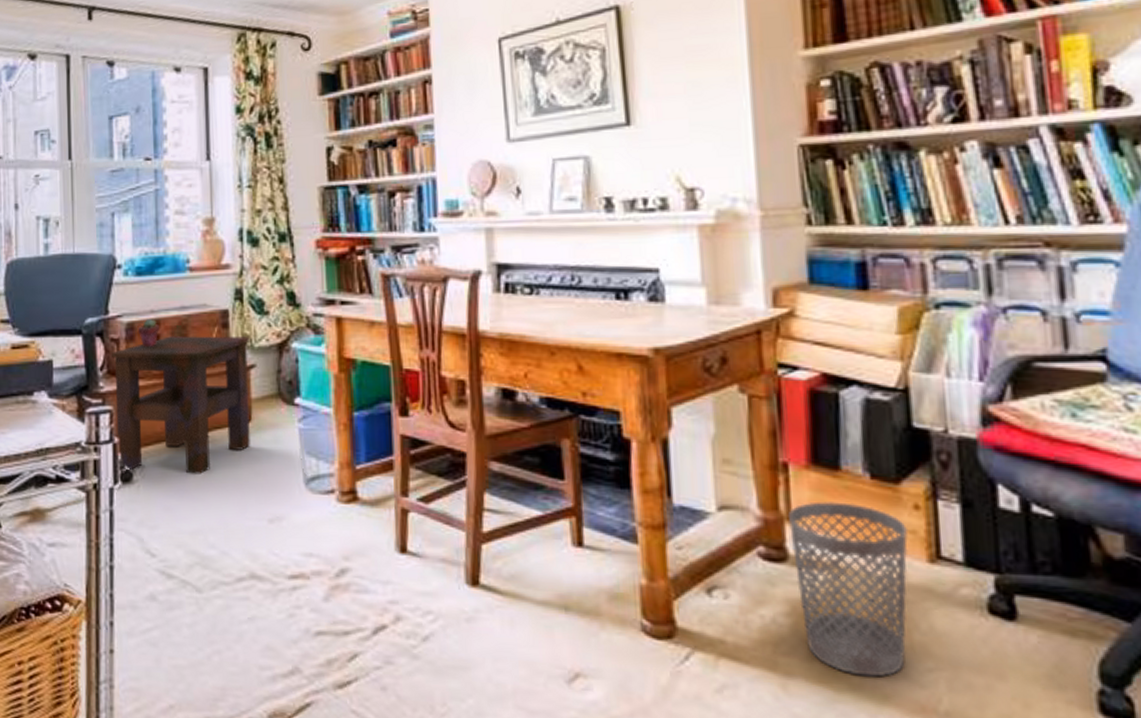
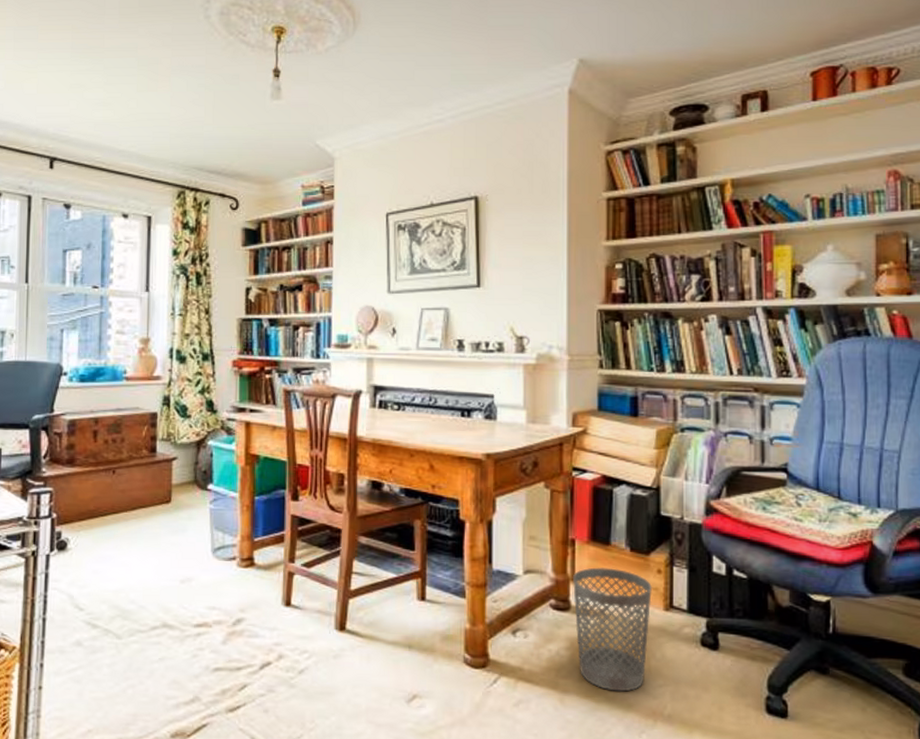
side table: present [110,336,250,474] -> none [53,432,174,544]
potted succulent: present [137,319,159,347] -> none [78,418,97,441]

